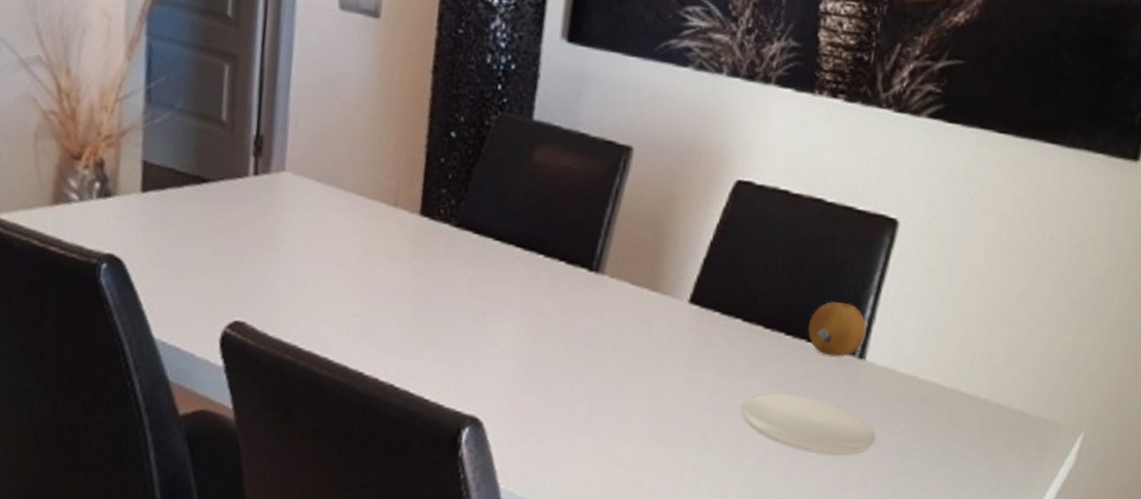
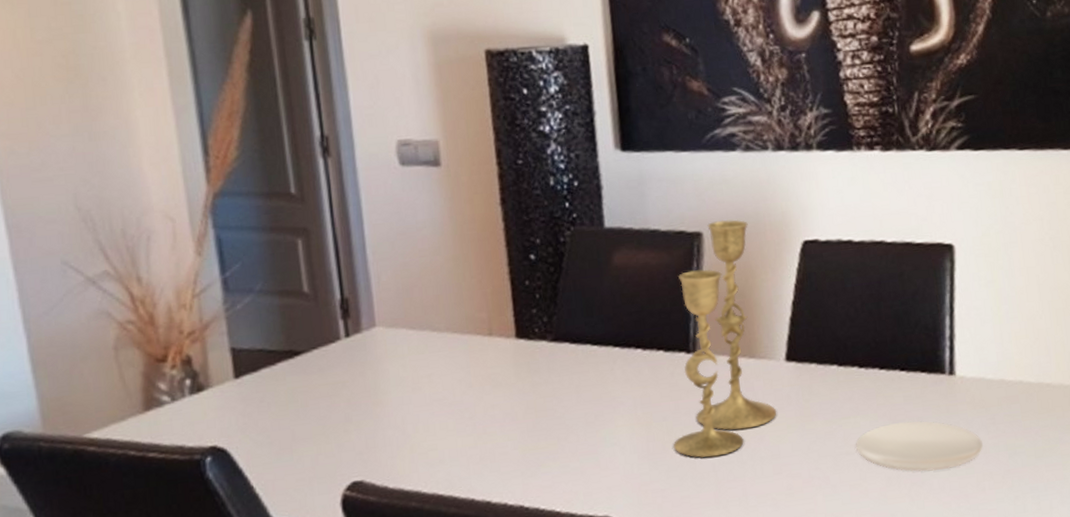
candlestick: none [555,138,683,384] -> present [674,219,777,458]
fruit: present [807,300,867,357] -> none [897,327,952,380]

